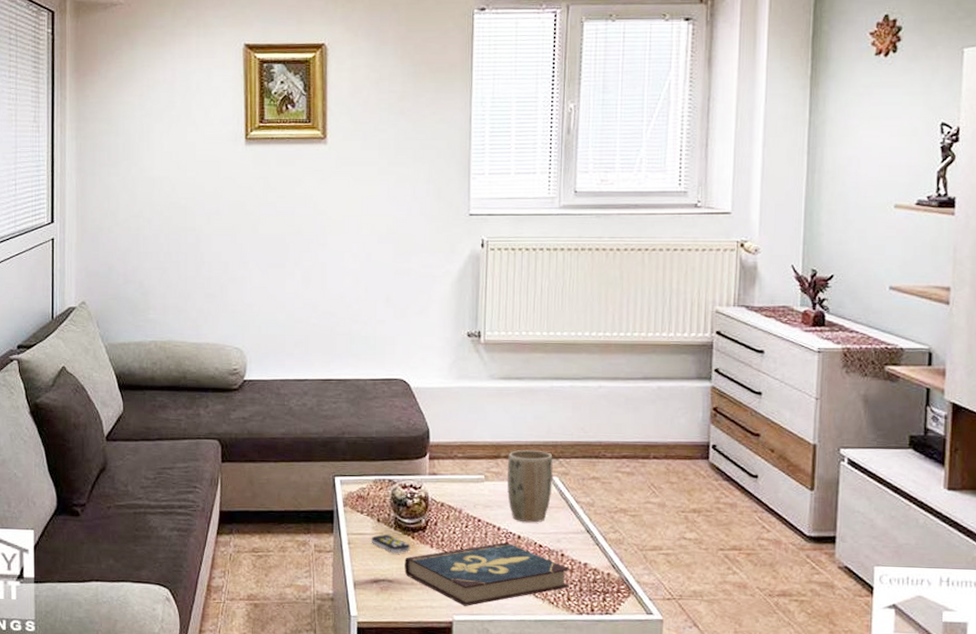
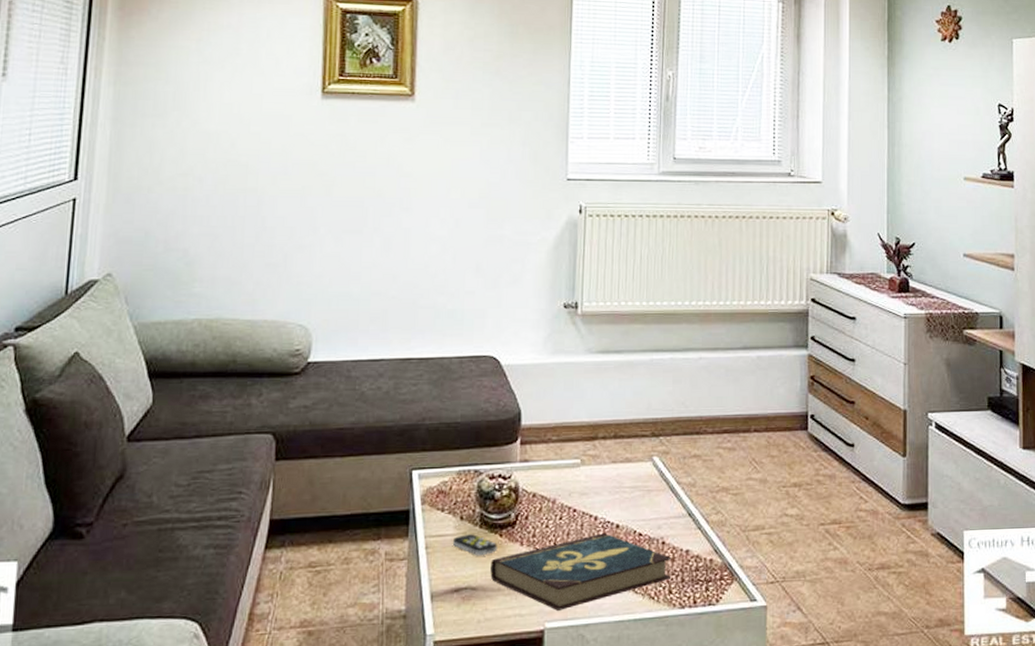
plant pot: present [506,450,553,523] -> none [604,429,653,509]

